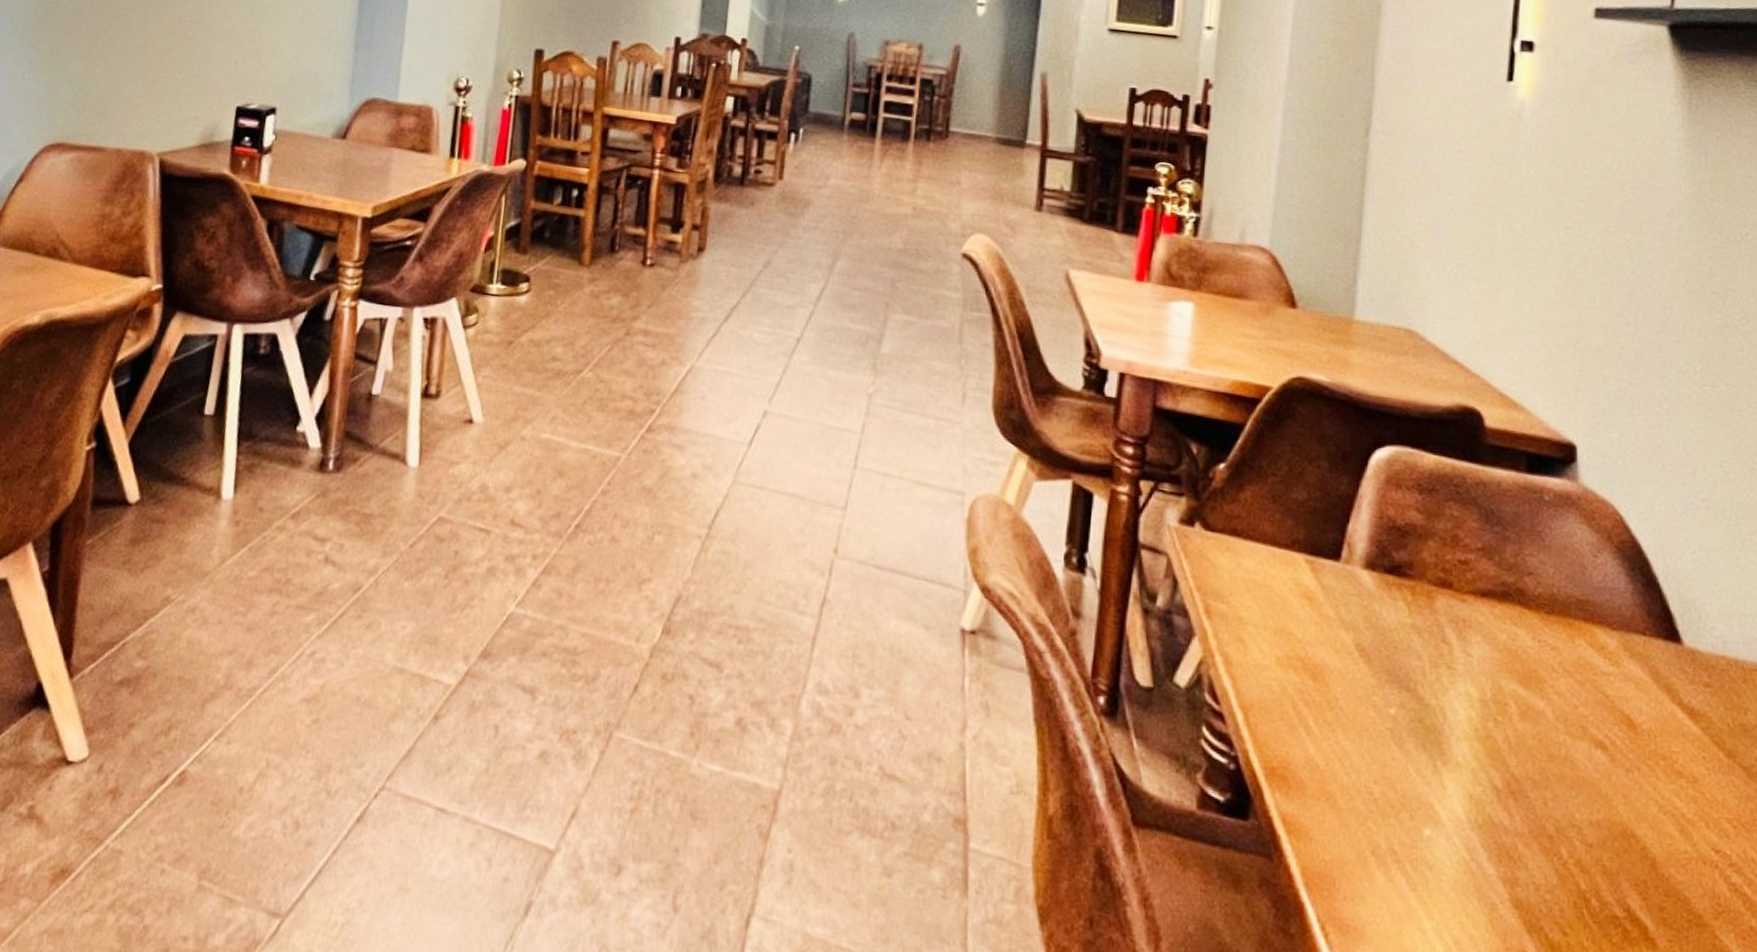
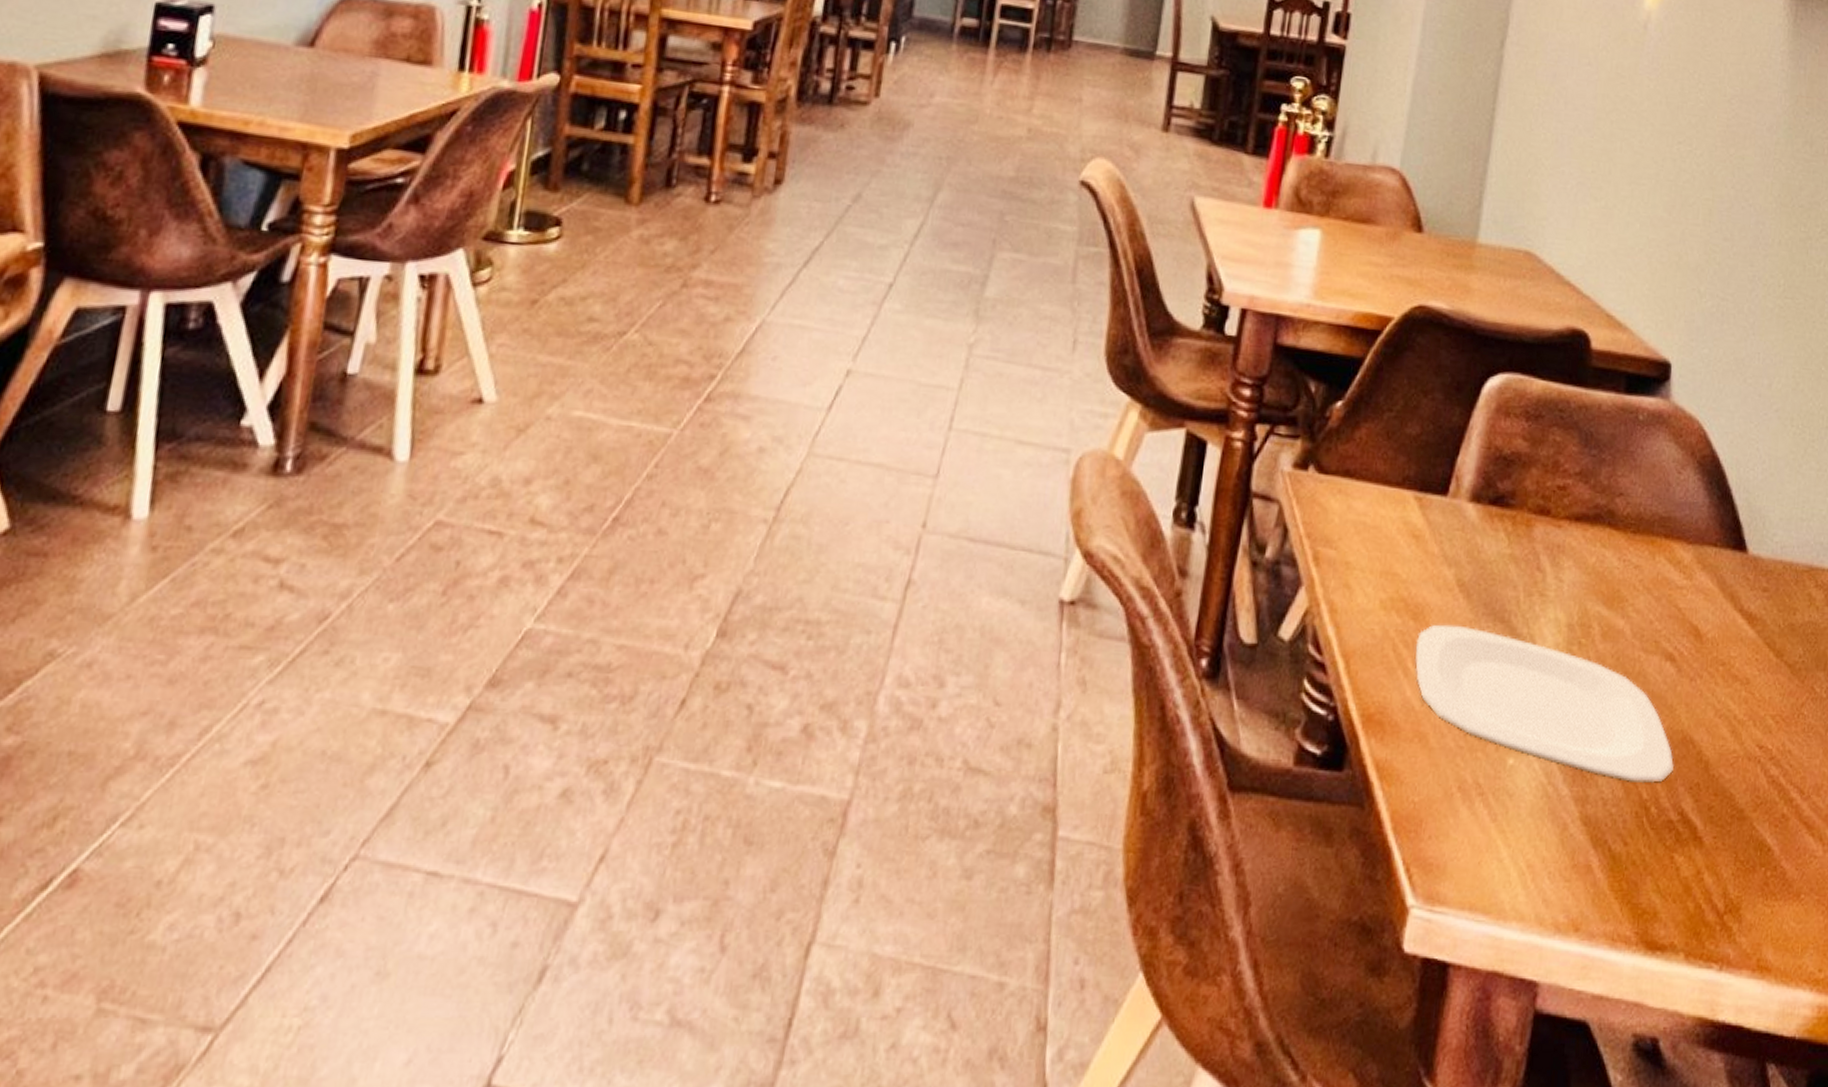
plate: none [1316,685,1614,875] -> present [1415,624,1674,784]

